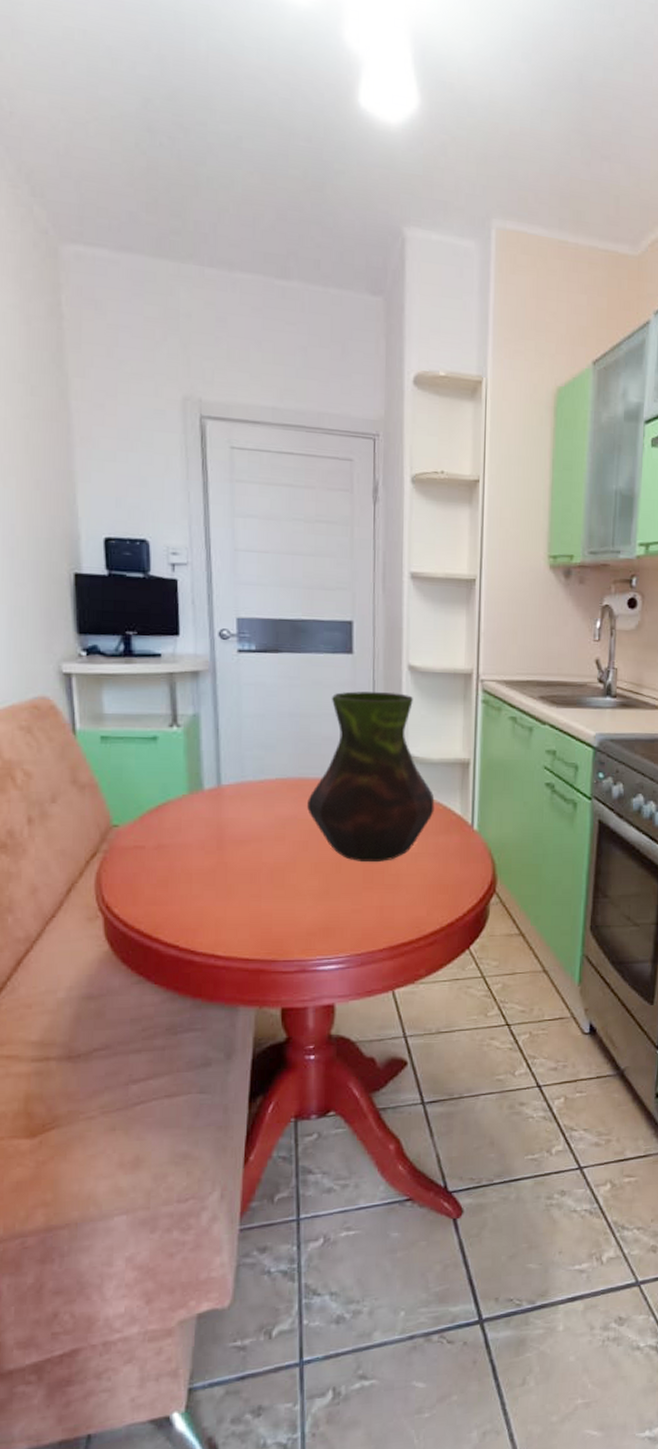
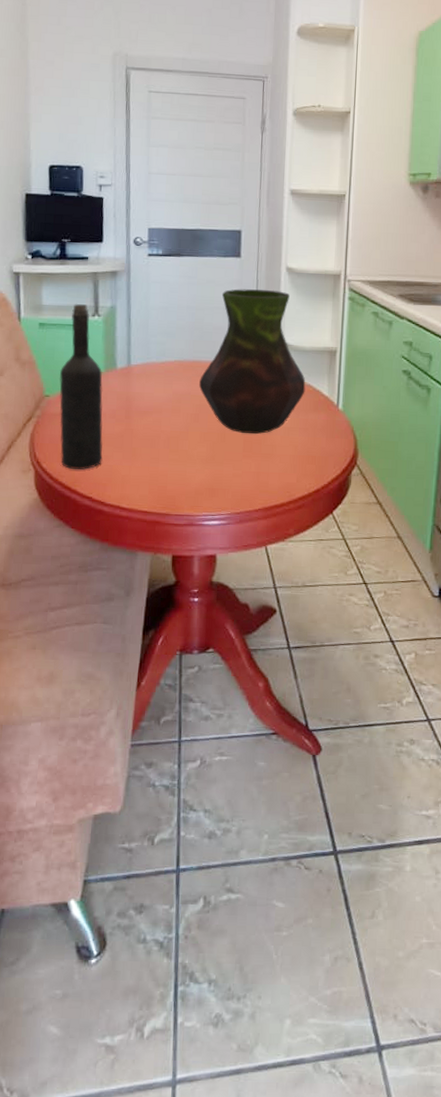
wine bottle: none [131,711,190,914] -> present [59,303,103,470]

